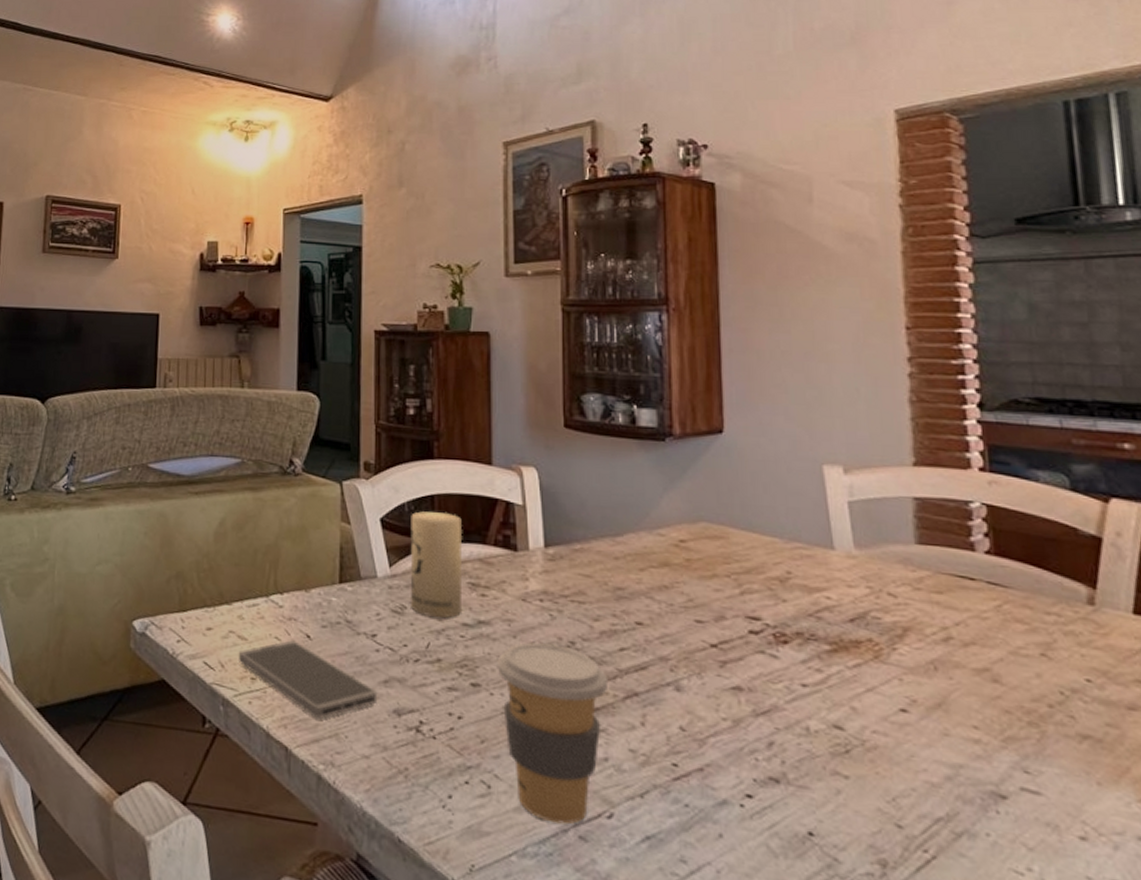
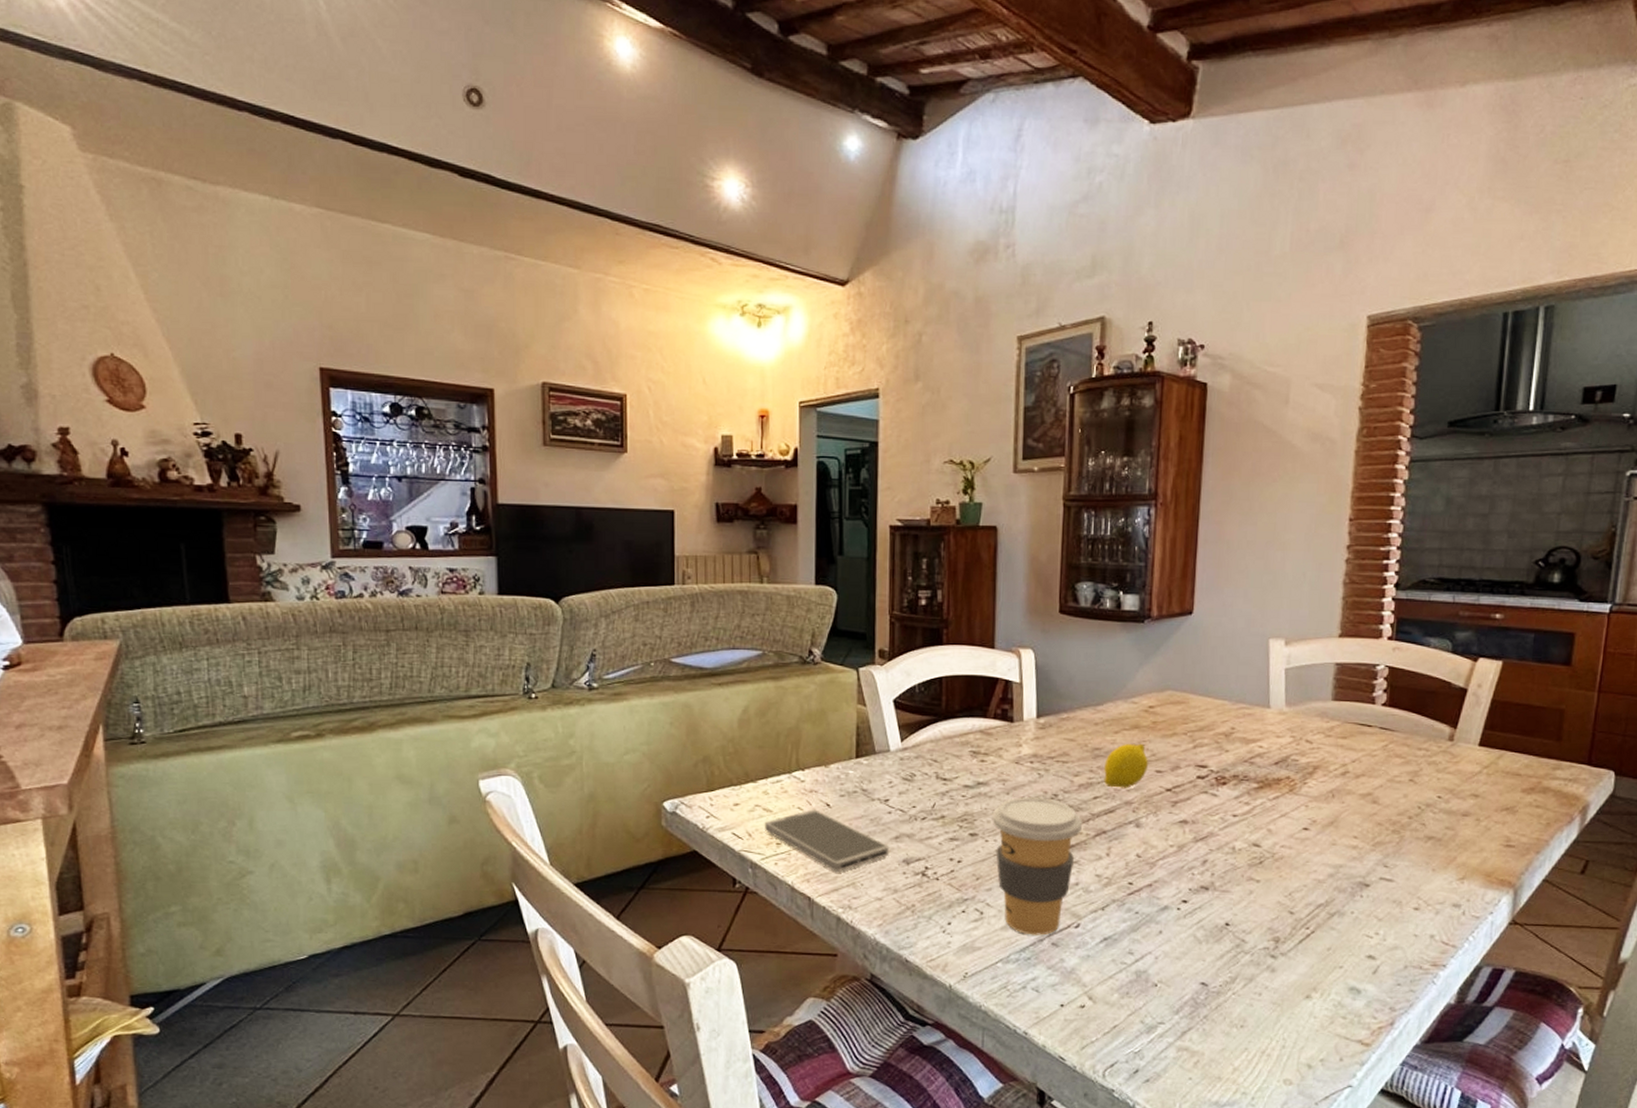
candle: present [410,511,463,618] -> none [920,692,967,781]
fruit: none [630,584,686,640] -> present [1104,743,1149,788]

